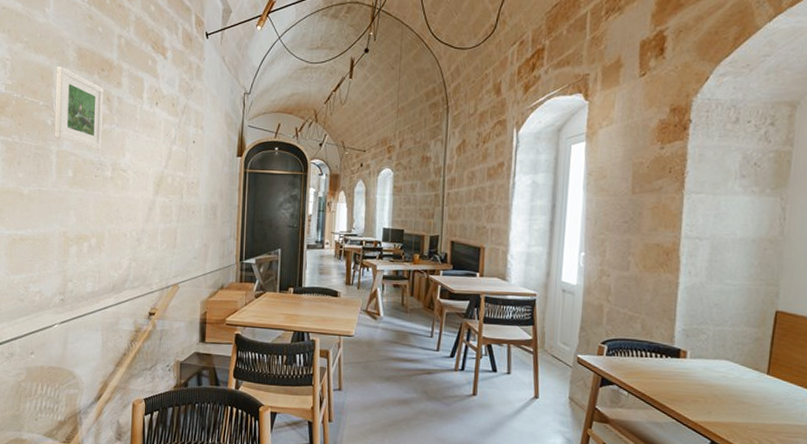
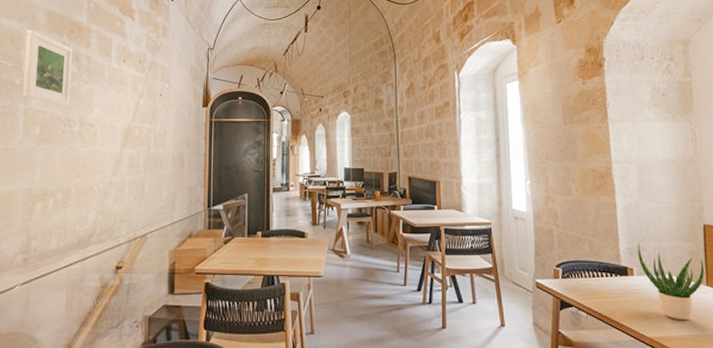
potted plant: none [695,325,768,408] -> present [637,243,705,321]

